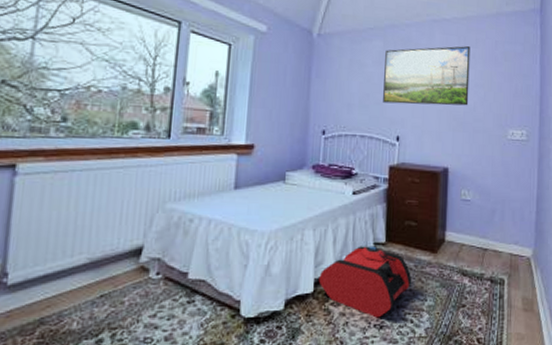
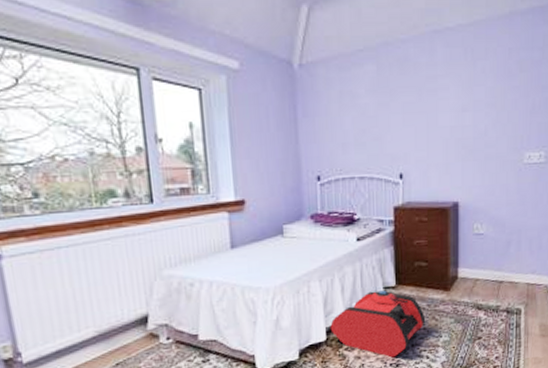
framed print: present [383,46,470,106] -> none [380,59,479,138]

